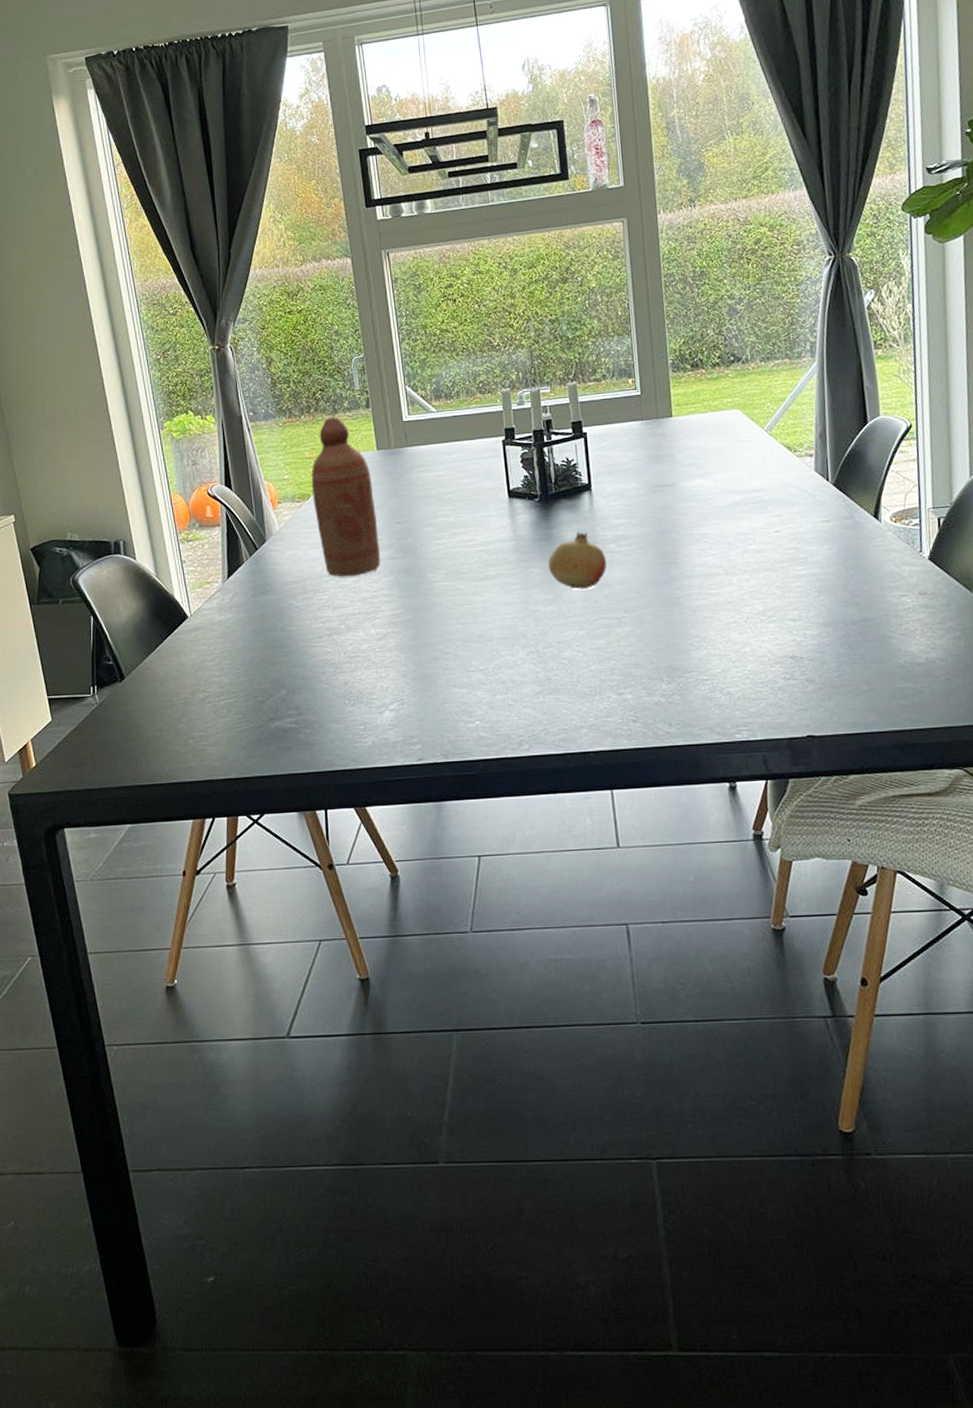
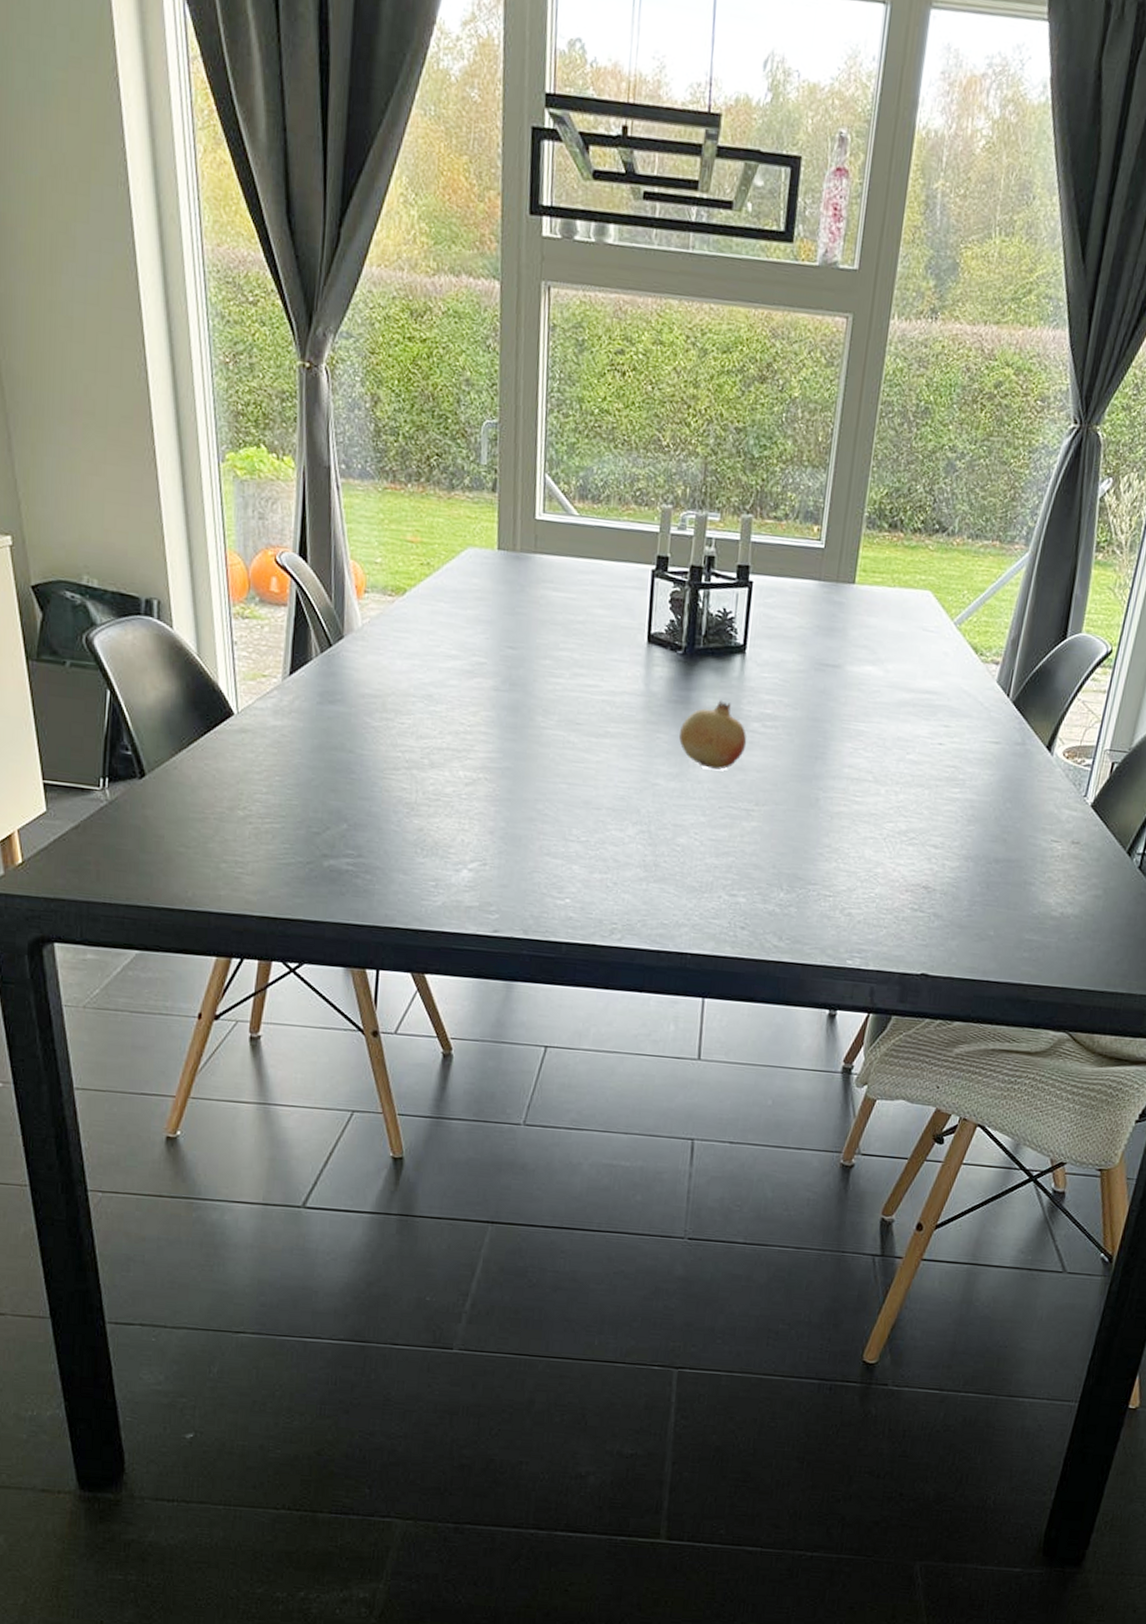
bottle: present [311,417,381,577] -> none [409,494,486,703]

